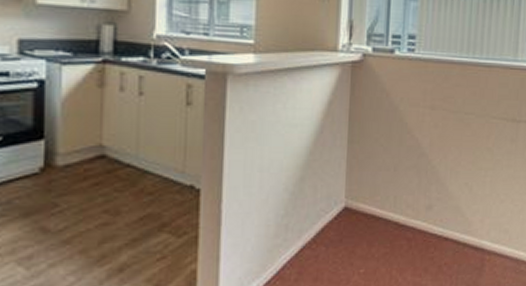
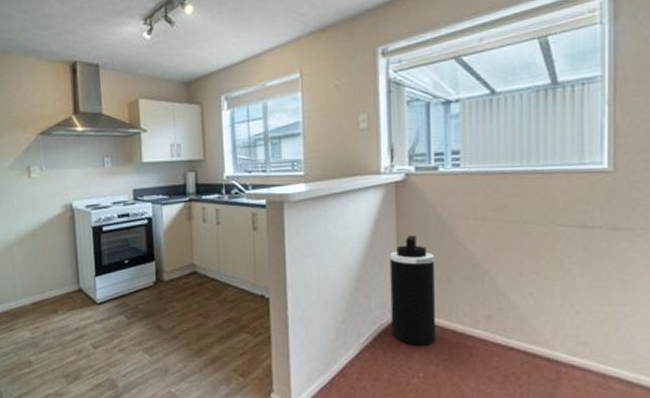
trash can: none [335,120,385,240] -> present [389,235,436,346]

